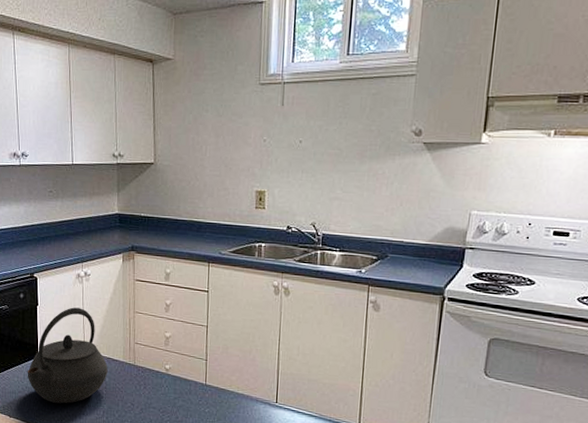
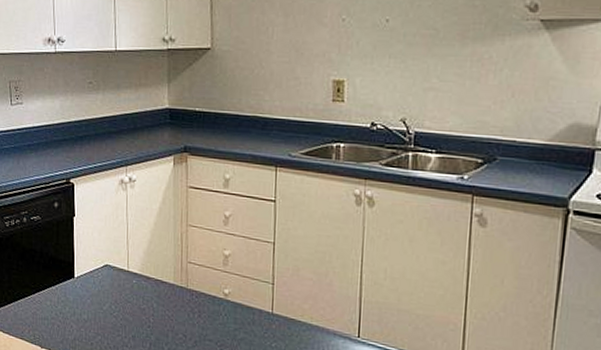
kettle: present [27,307,108,404] -> none [61,219,156,334]

